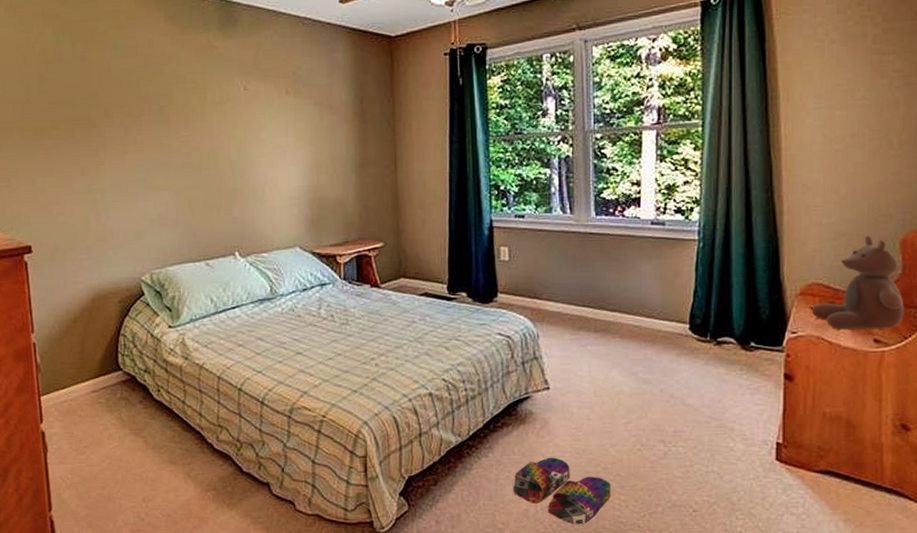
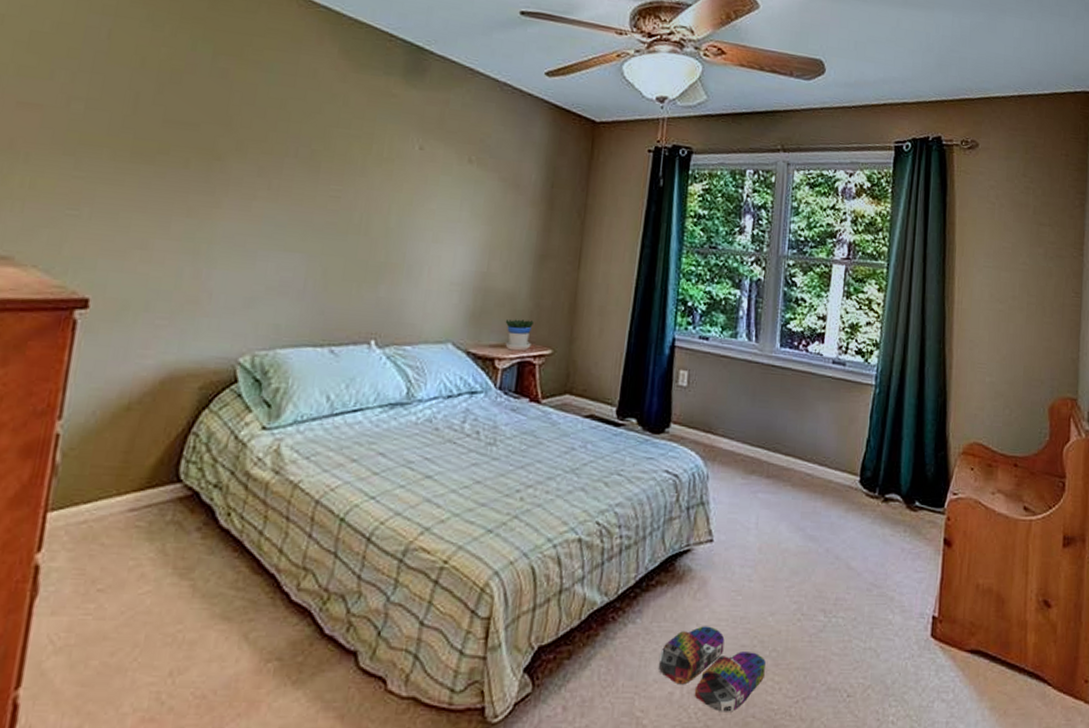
flowerpot: none [339,220,365,247] -> present [505,319,534,352]
stuffed bear: present [811,236,904,329] -> none [971,399,1050,497]

